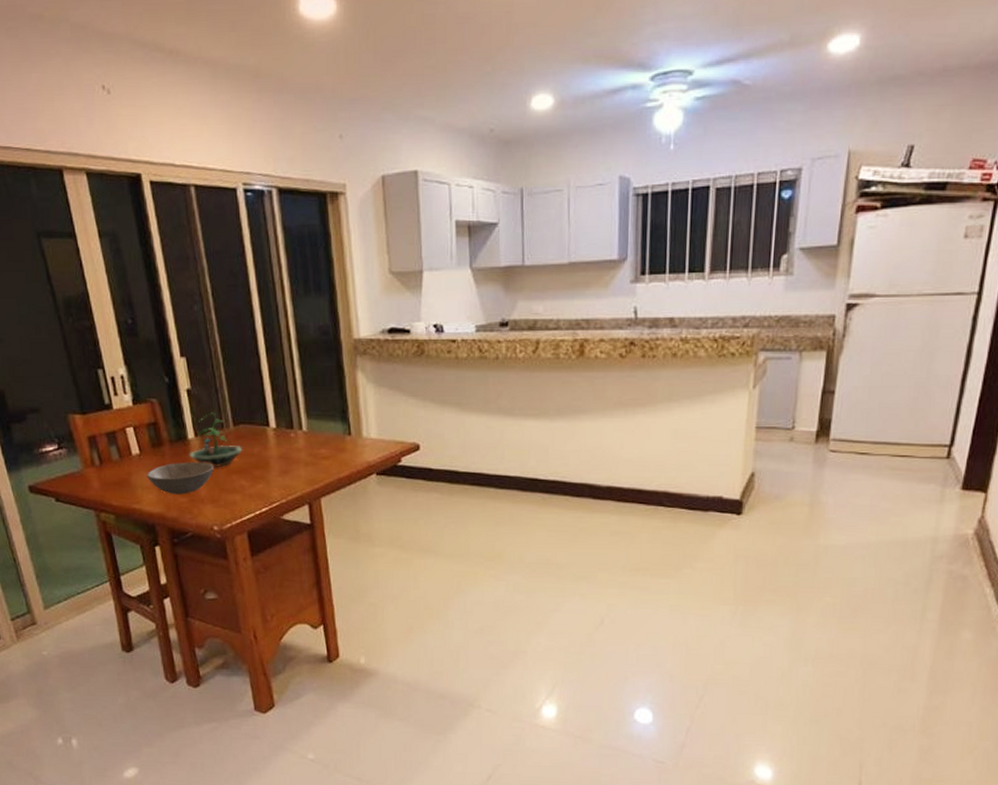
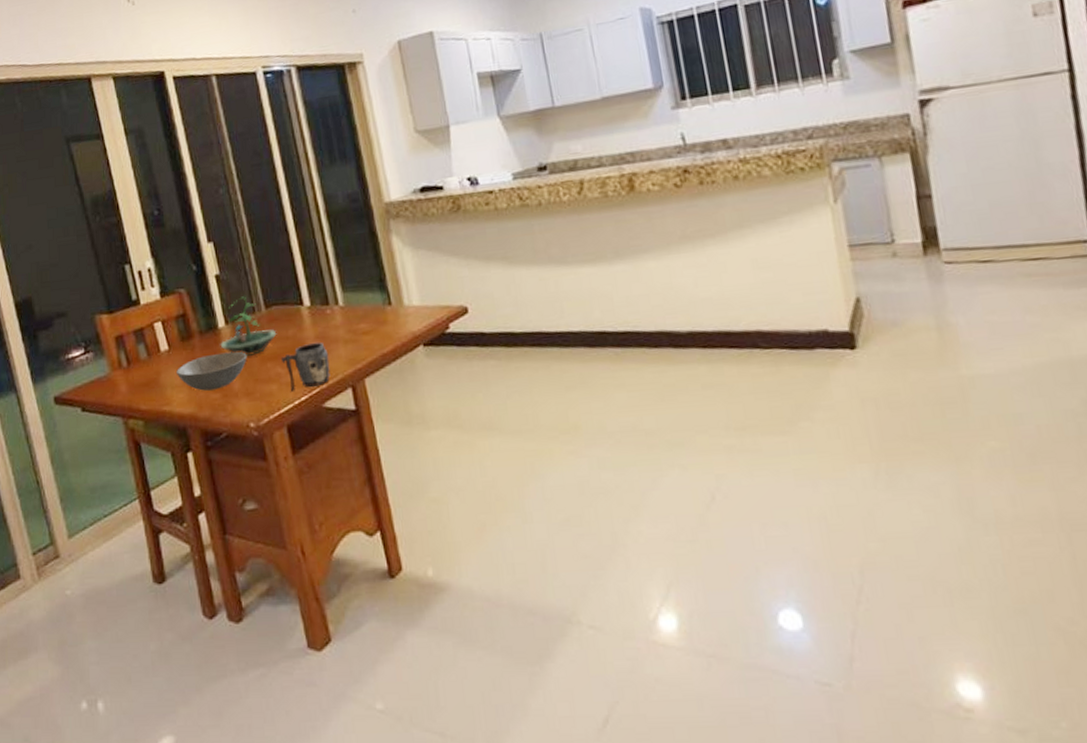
mug: none [245,461,290,502] -> present [280,342,331,391]

